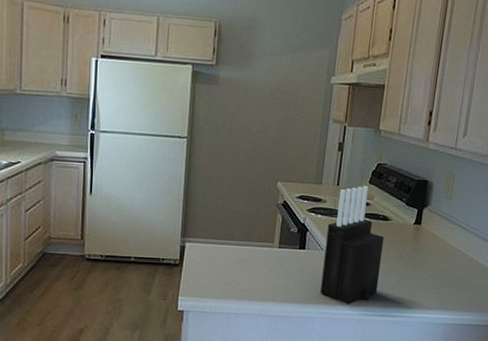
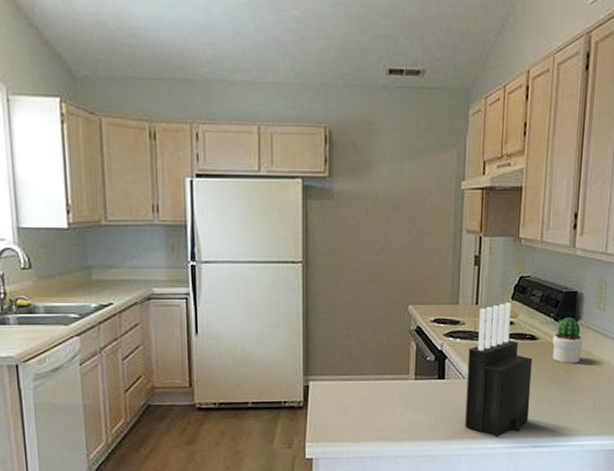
potted cactus: none [402,203,430,244] -> present [552,317,583,363]

